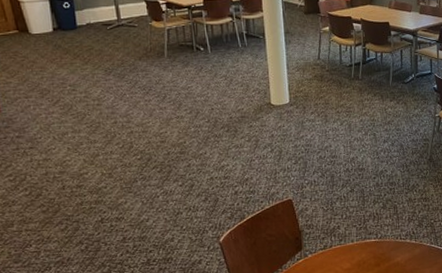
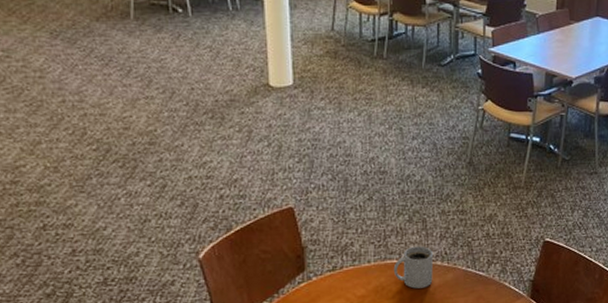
mug: none [372,227,404,262] -> present [393,246,434,289]

